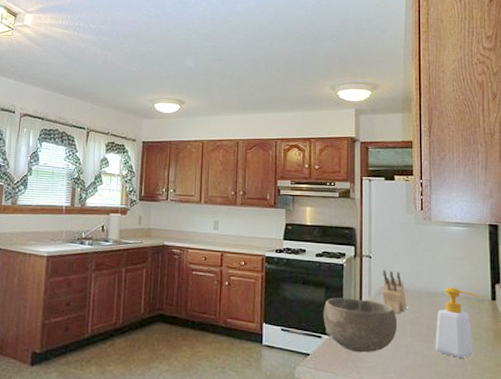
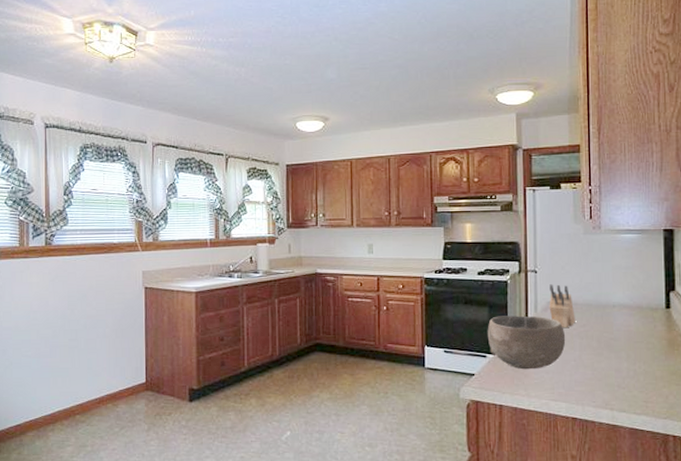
soap bottle: present [435,287,482,358] -> none [605,298,656,369]

